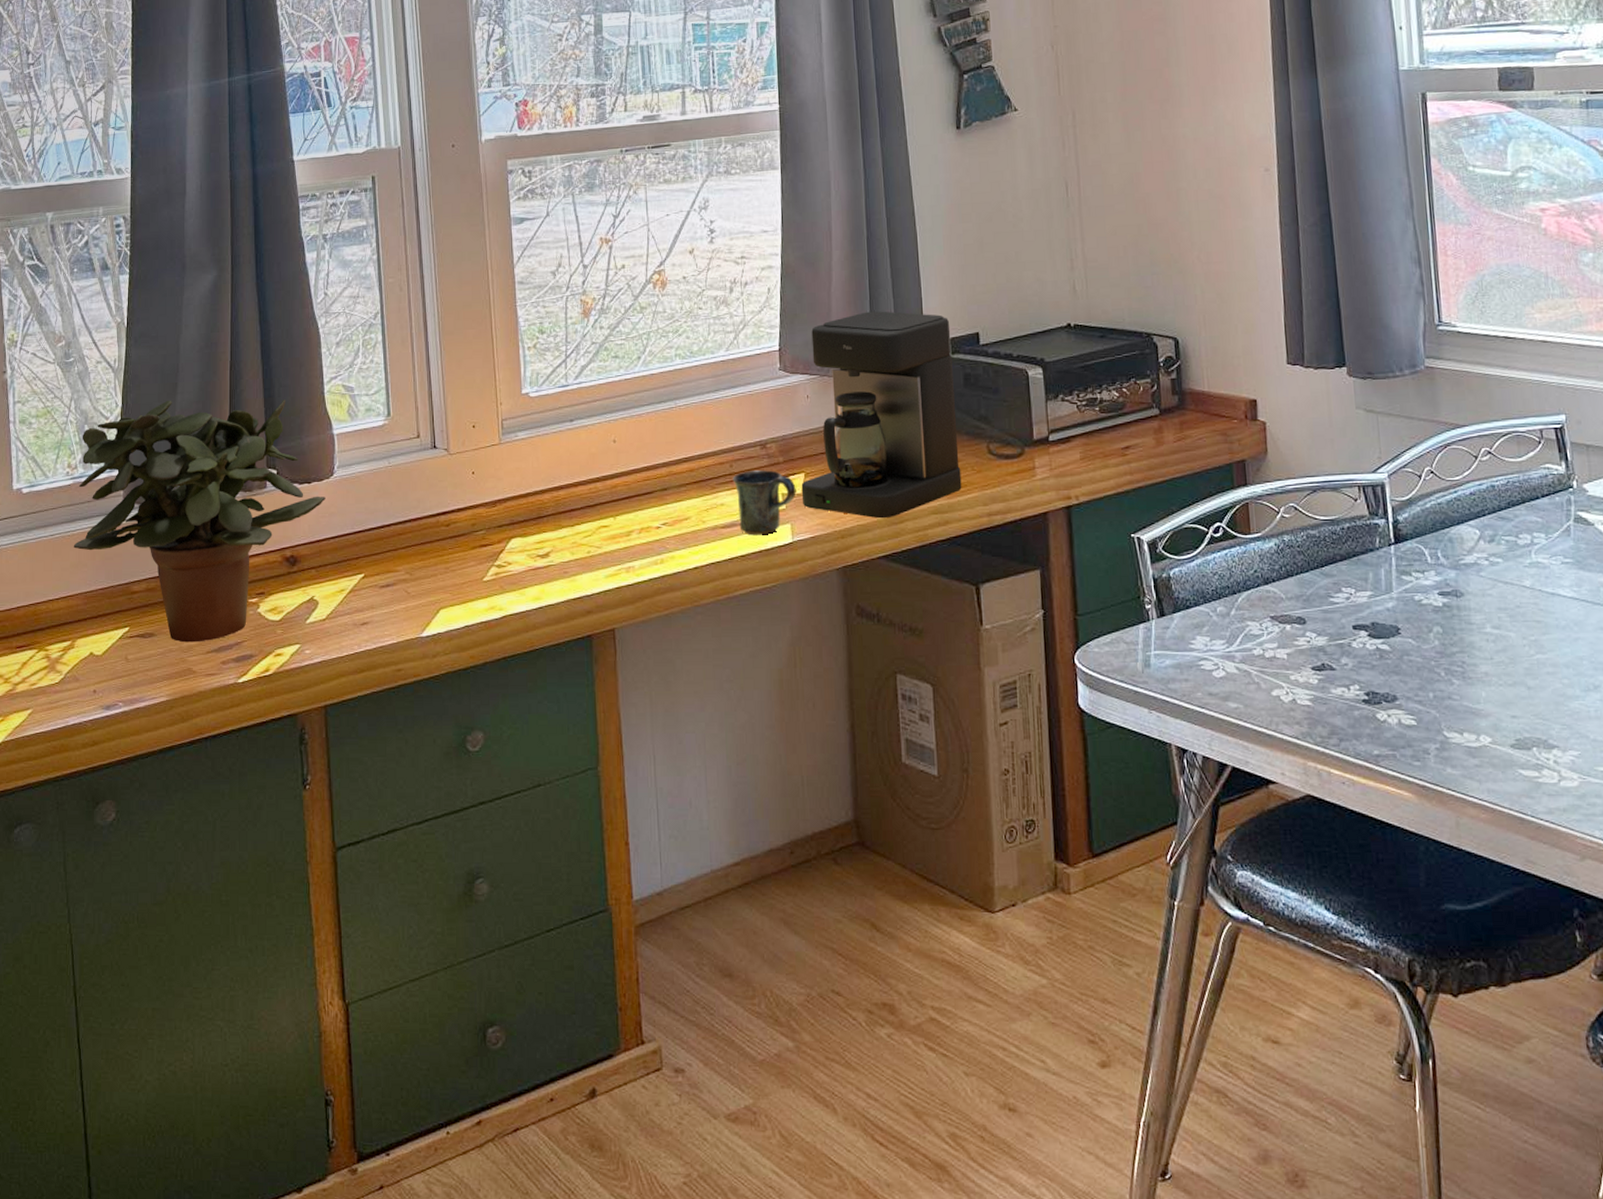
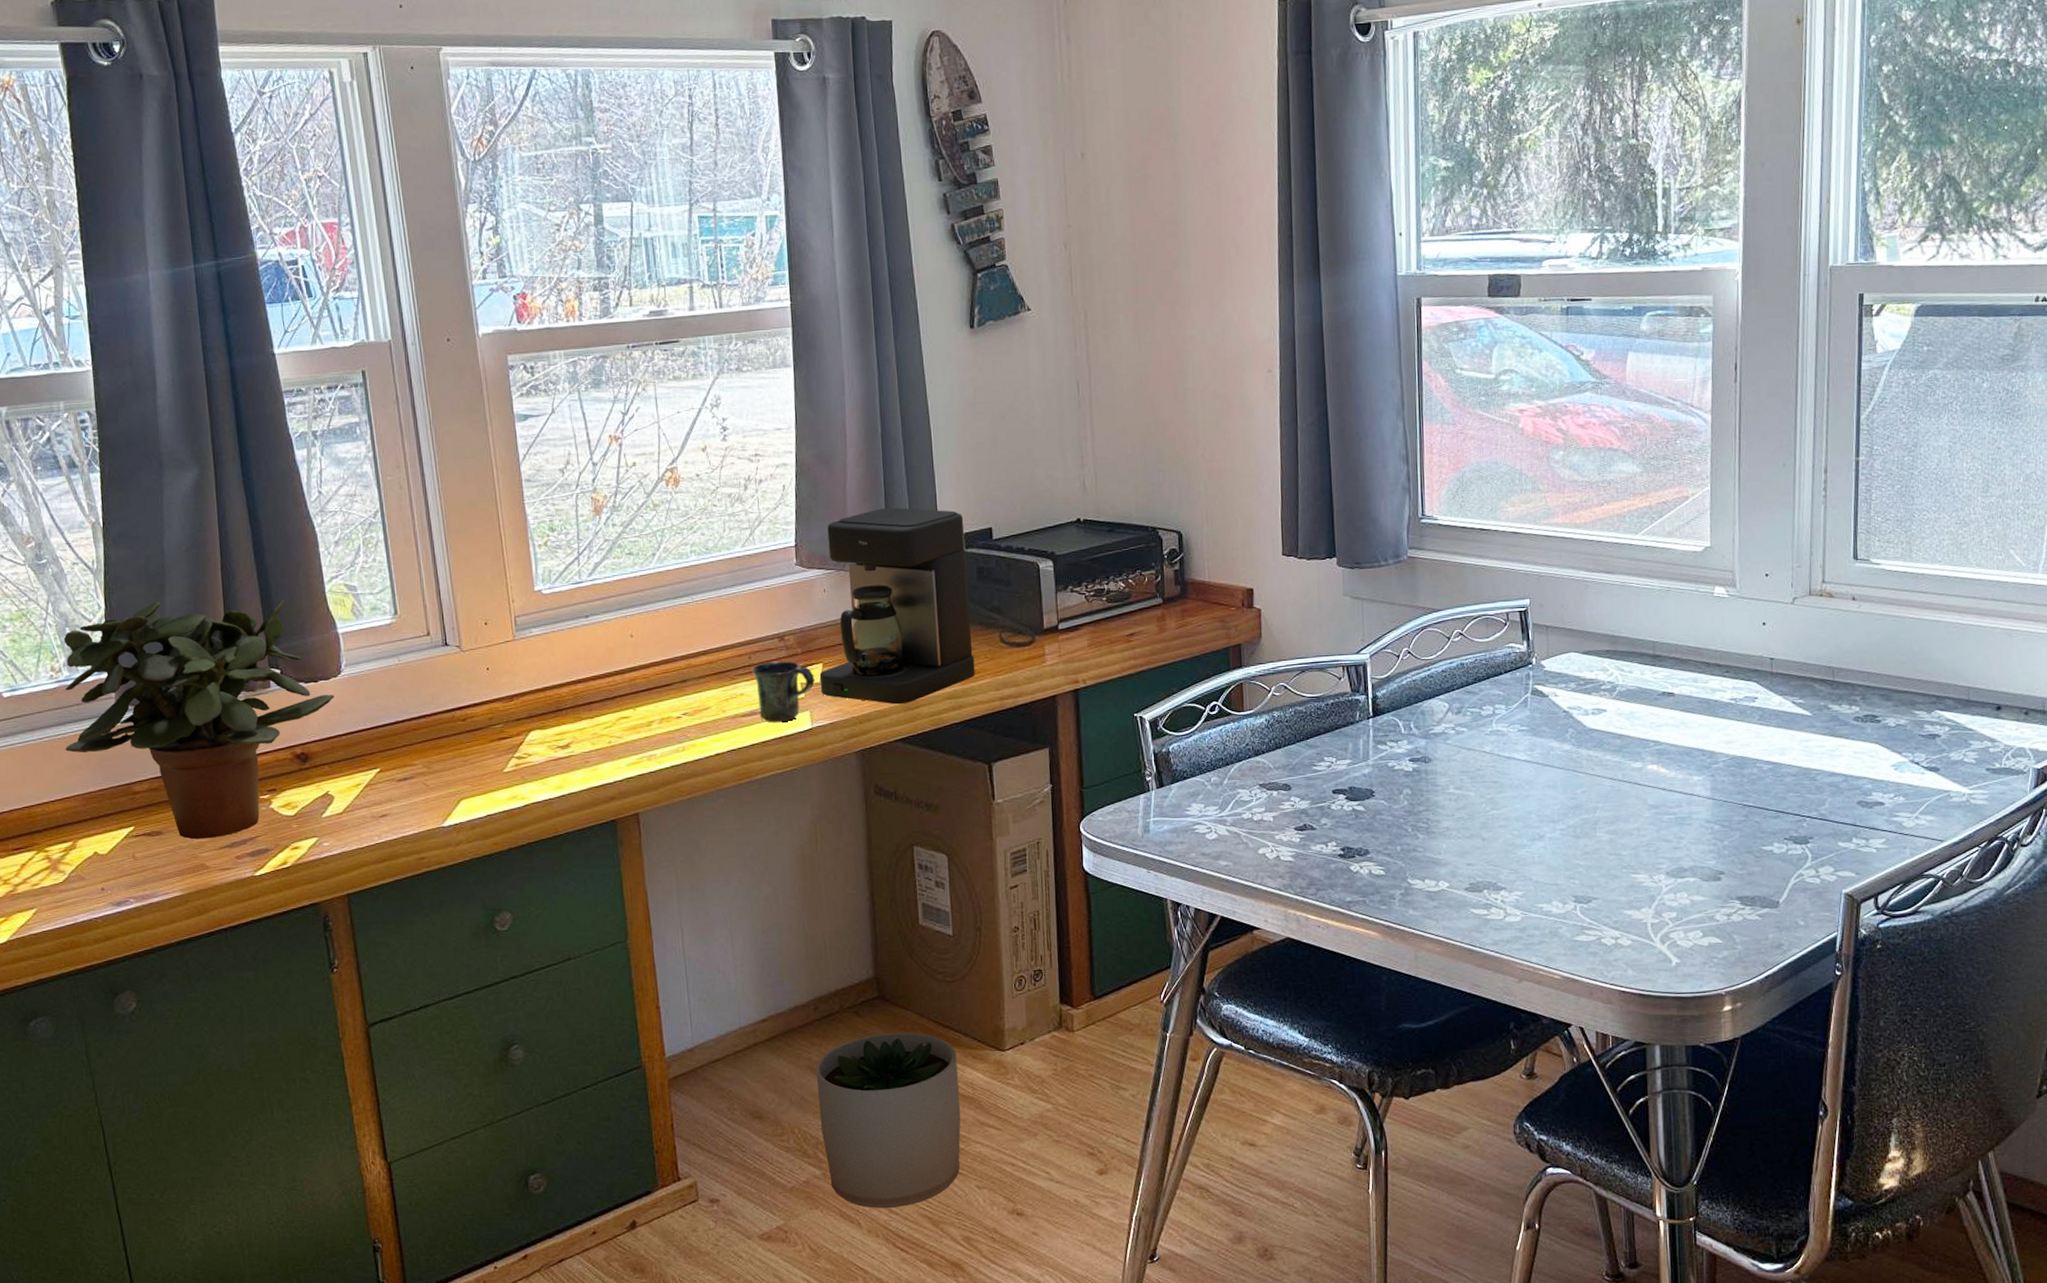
planter: none [790,885,947,1092] -> present [815,1032,961,1208]

